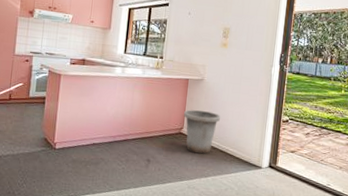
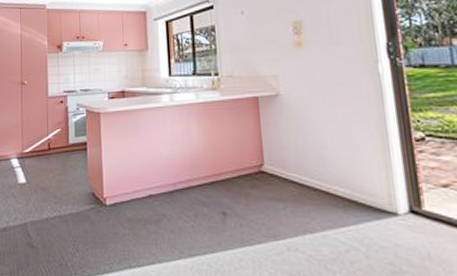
trash can: present [184,109,220,154] -> none [261,138,315,199]

